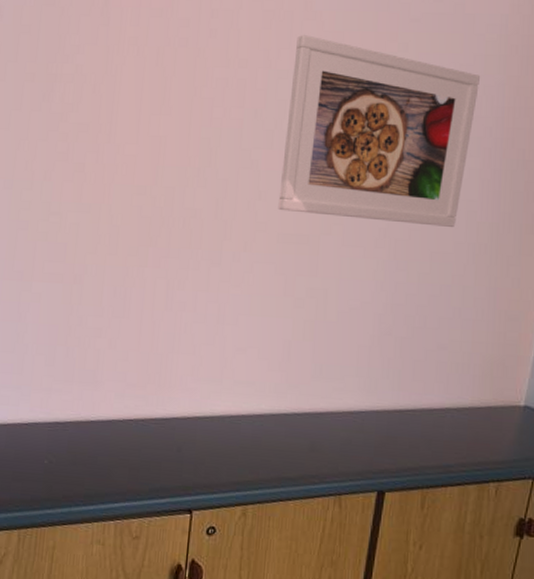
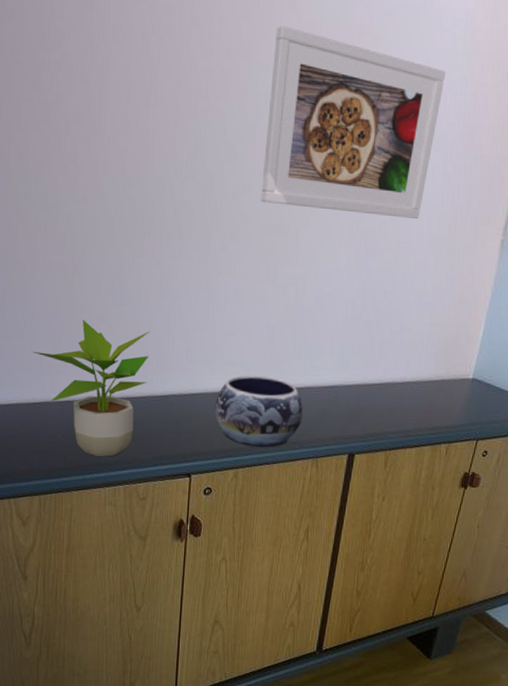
potted plant: none [23,333,153,487] -> present [33,319,151,457]
decorative bowl: none [222,397,324,481] -> present [215,375,303,447]

